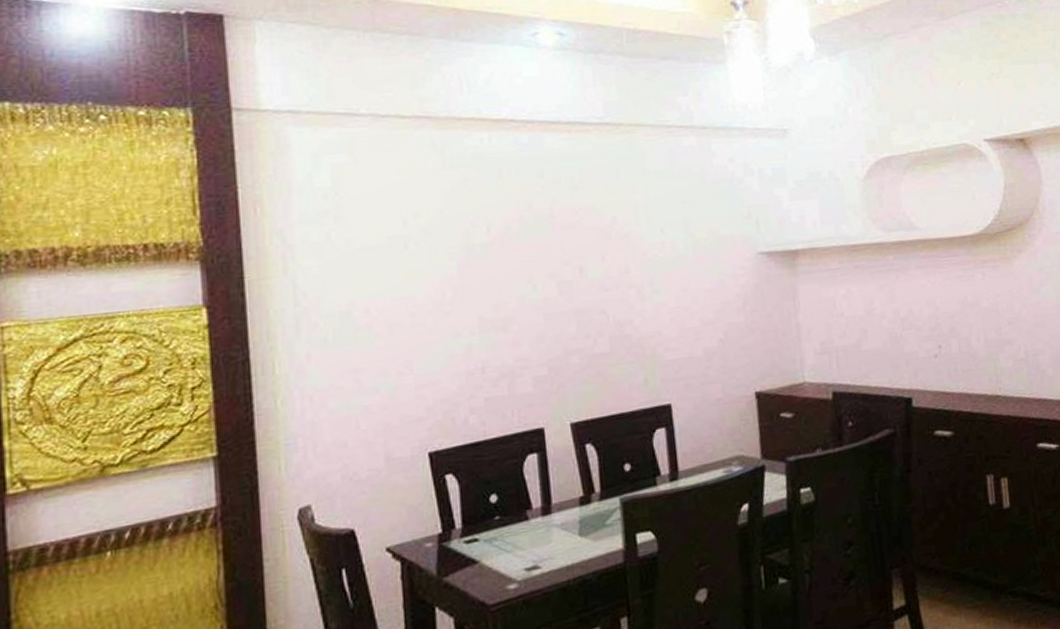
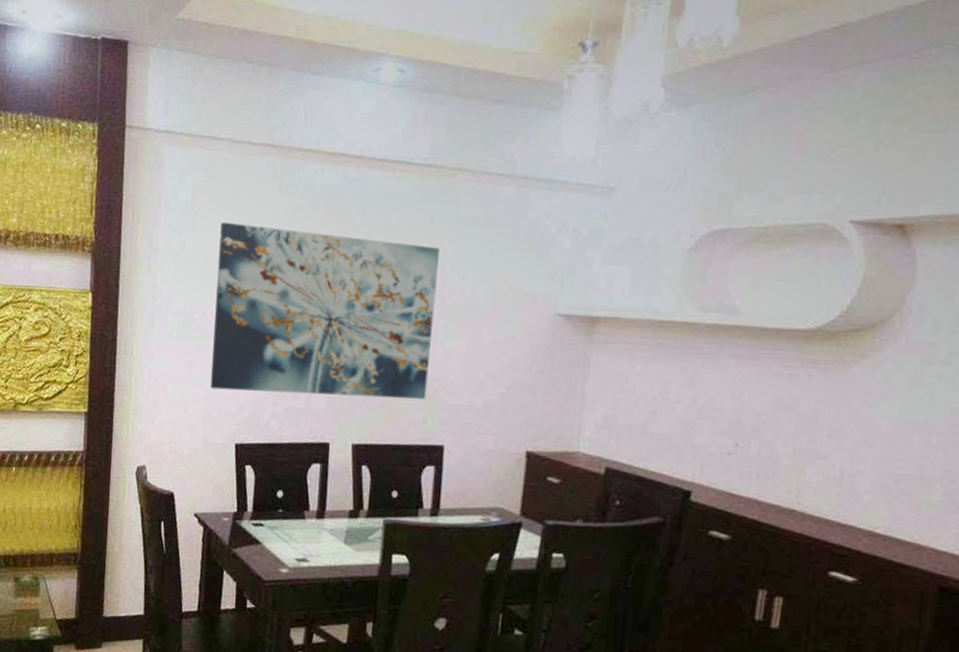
wall art: none [374,203,644,395] -> present [209,222,441,399]

